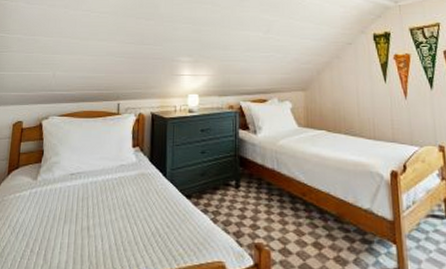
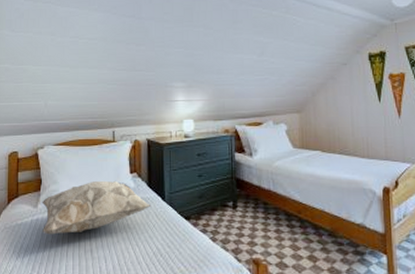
decorative pillow: none [40,154,153,209] -> present [42,180,152,235]

